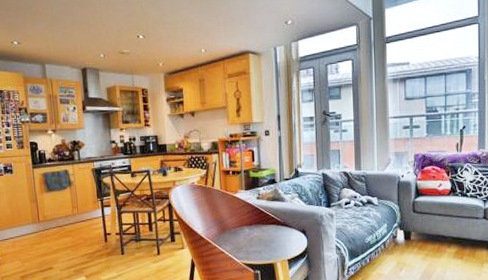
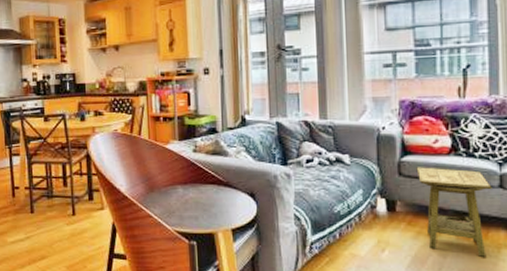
side table: none [426,205,479,271] -> present [416,167,492,258]

